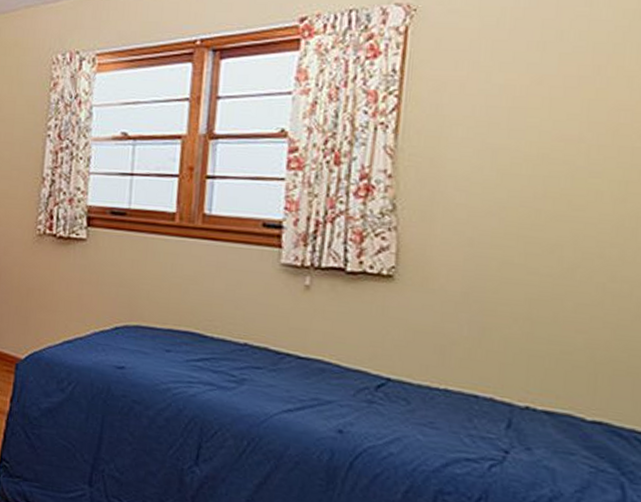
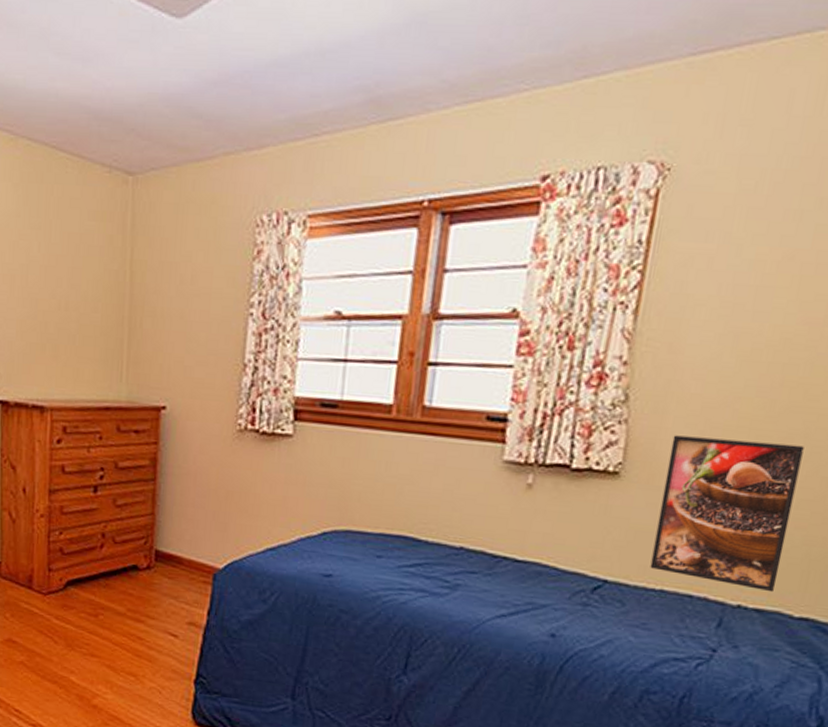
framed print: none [432,241,575,395] -> present [650,435,804,593]

